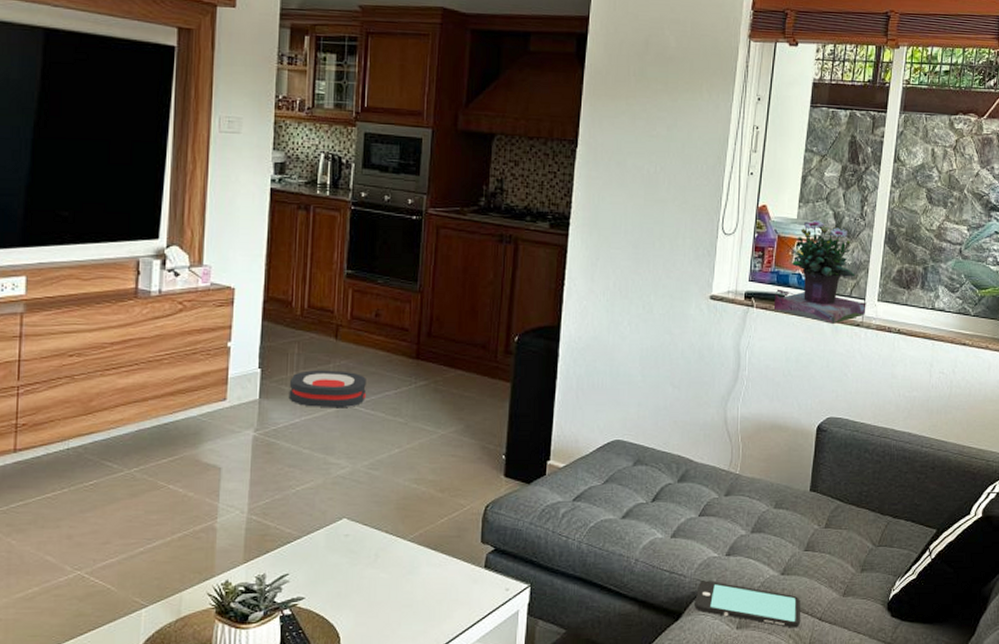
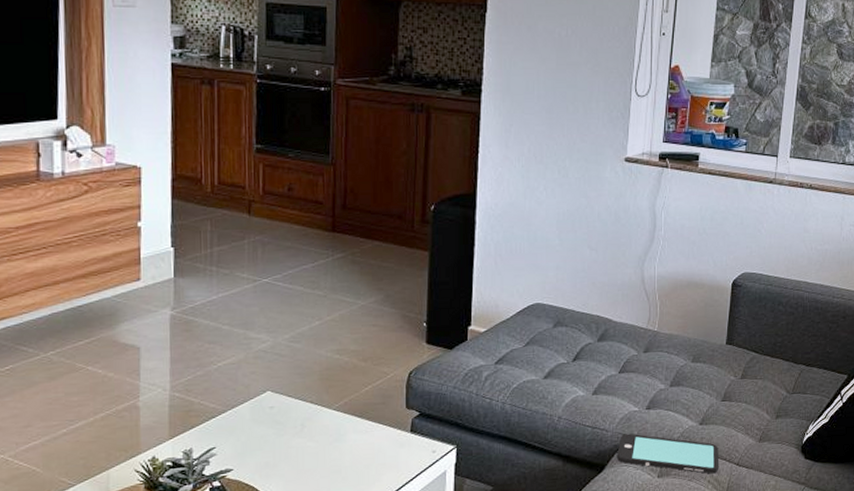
robot vacuum: present [288,370,366,409] -> none [204,246,283,284]
potted flower: present [773,220,866,325] -> none [688,79,779,183]

